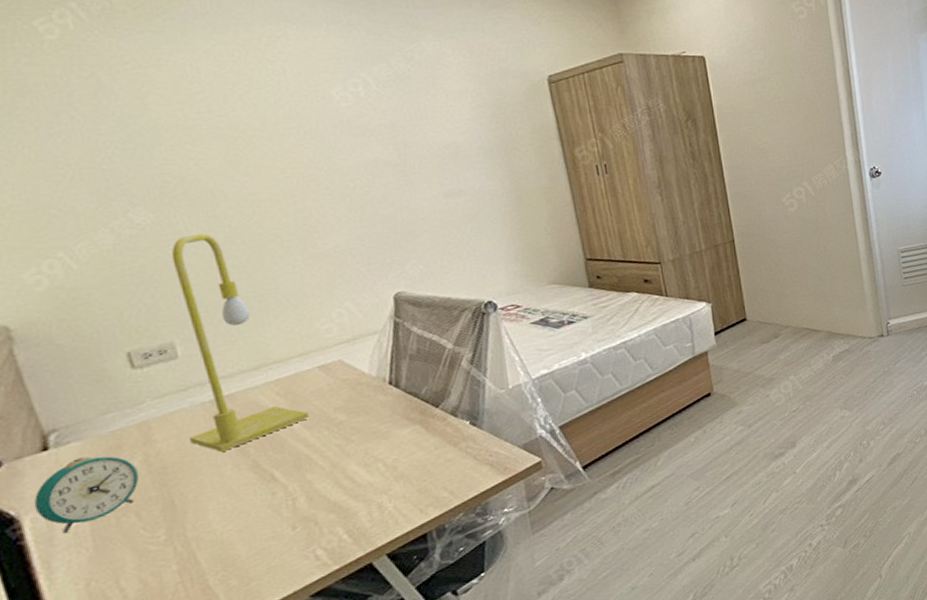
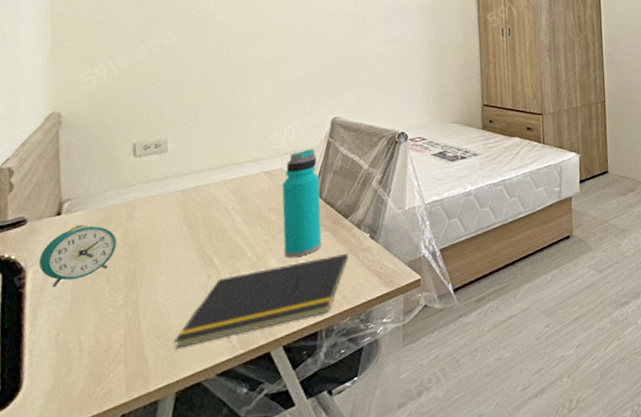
table lamp: present [171,233,310,452] -> none [159,56,250,234]
notepad: none [246,445,448,577] -> present [174,253,348,349]
water bottle: none [345,333,412,460] -> present [282,149,322,258]

